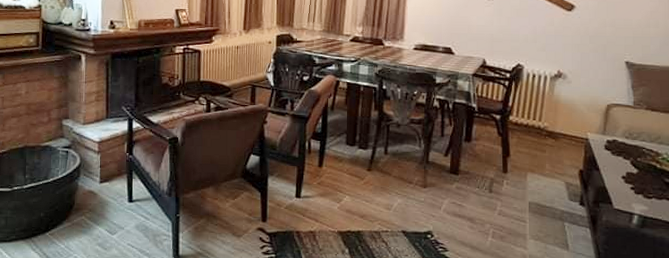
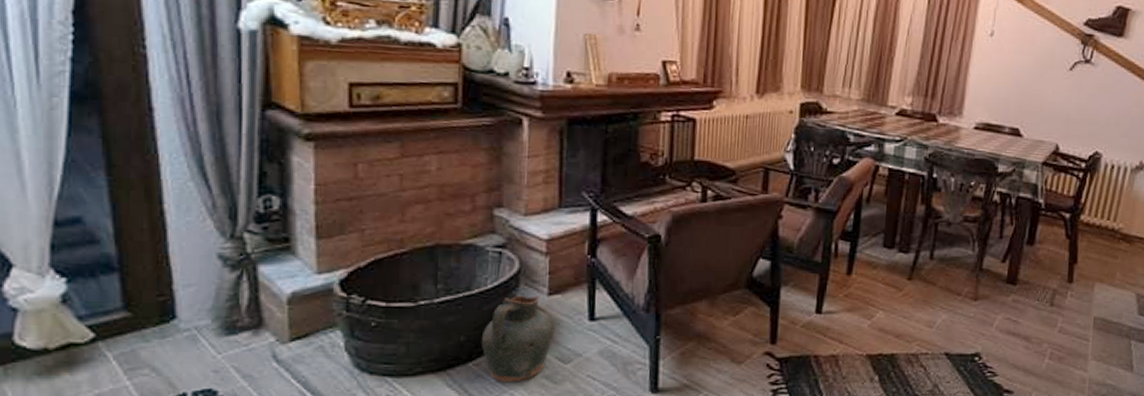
ceramic jug: none [54,183,105,248] -> present [481,295,555,382]

